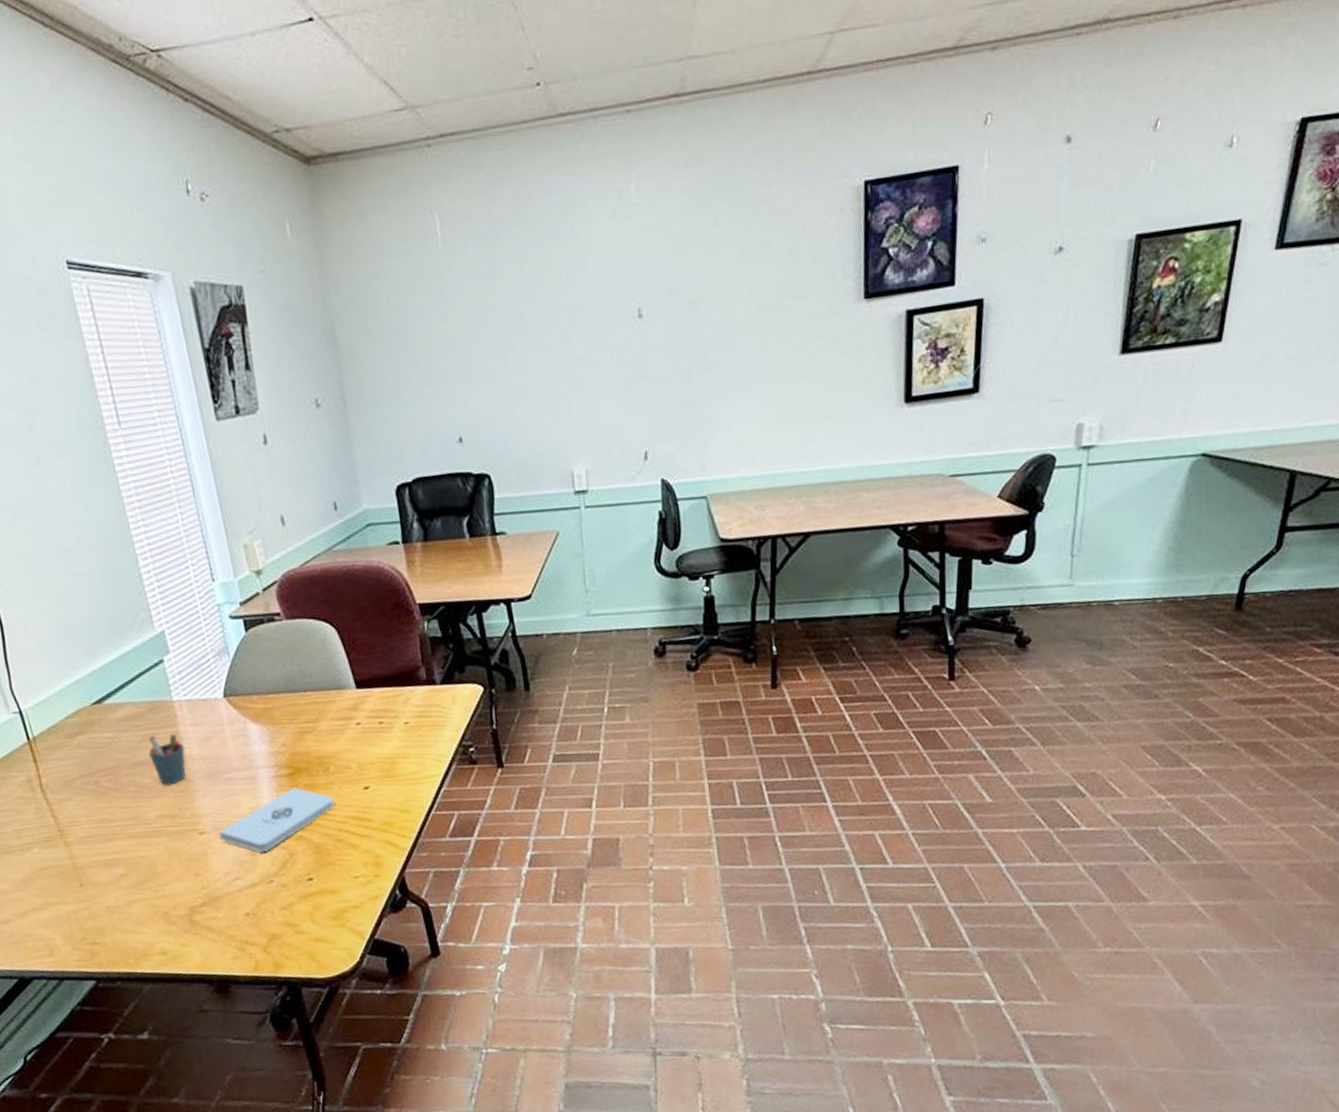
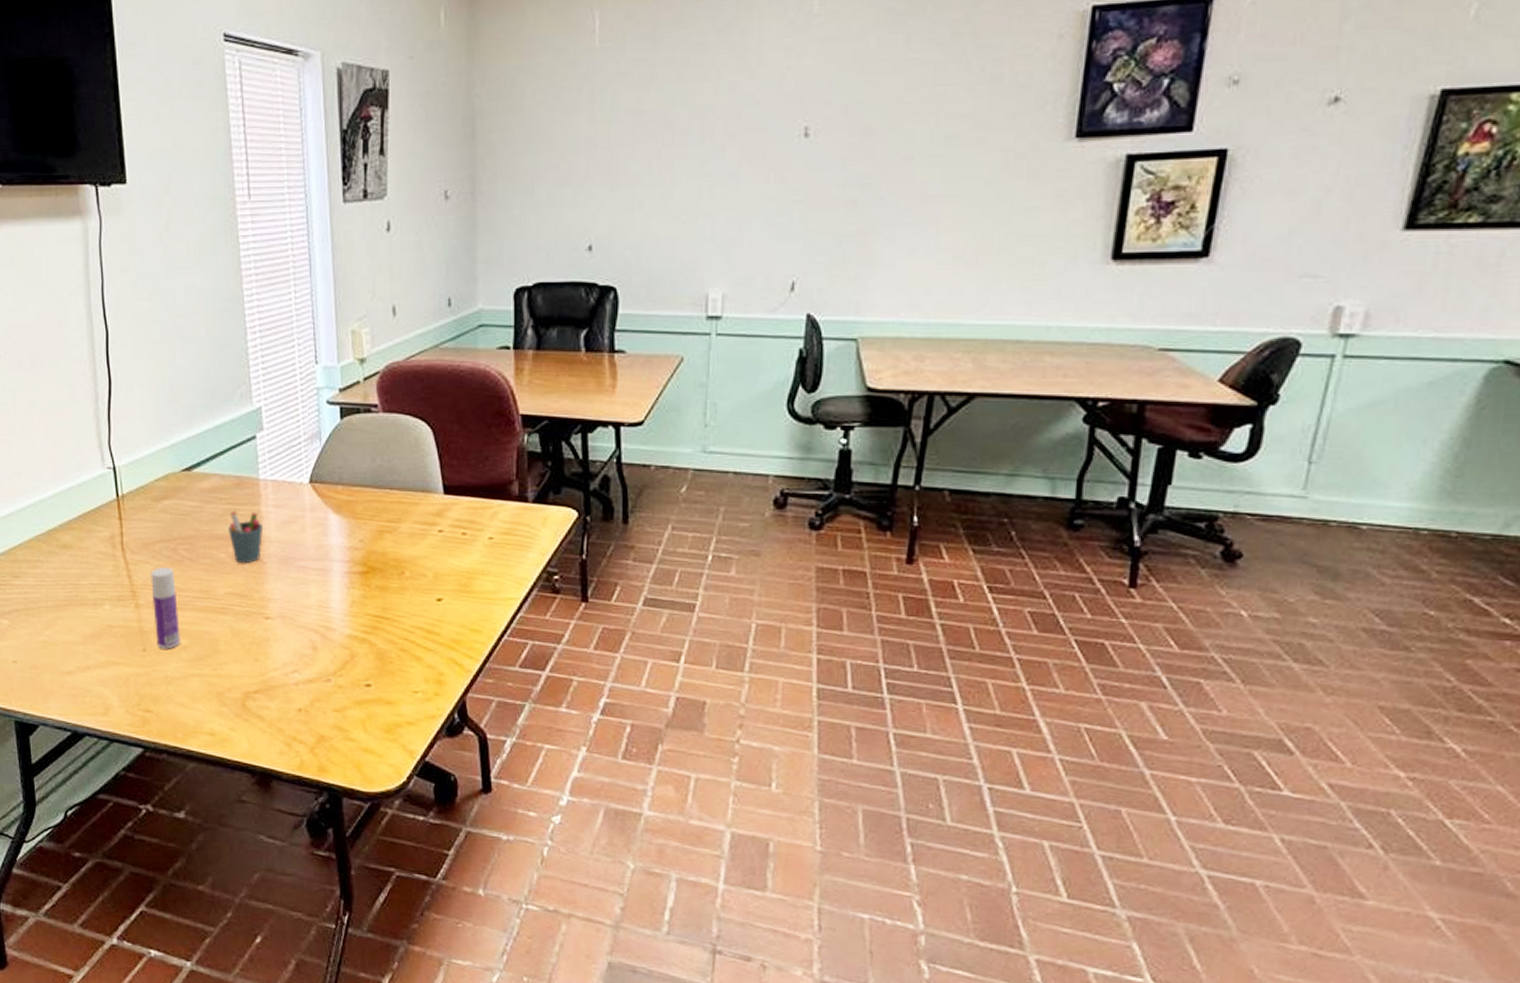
bottle: none [75,801,117,881] -> present [149,567,180,649]
notepad: present [219,787,335,852] -> none [284,587,404,648]

